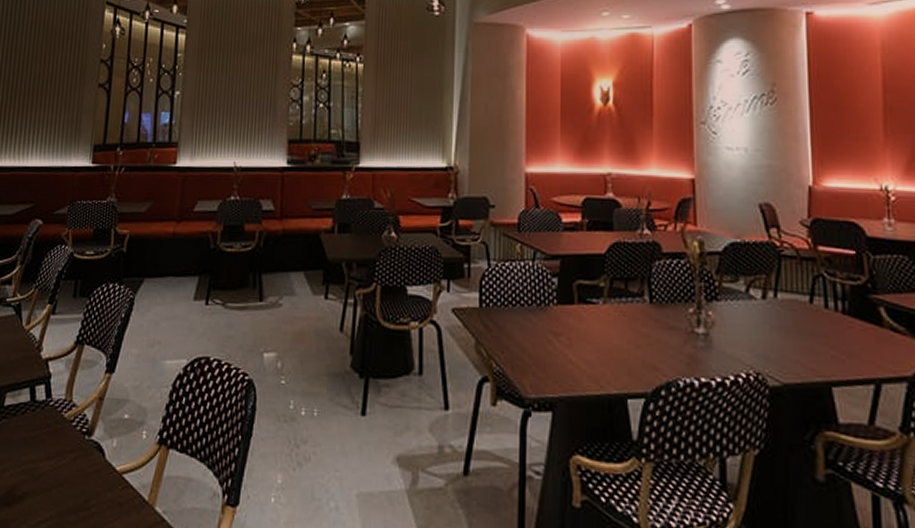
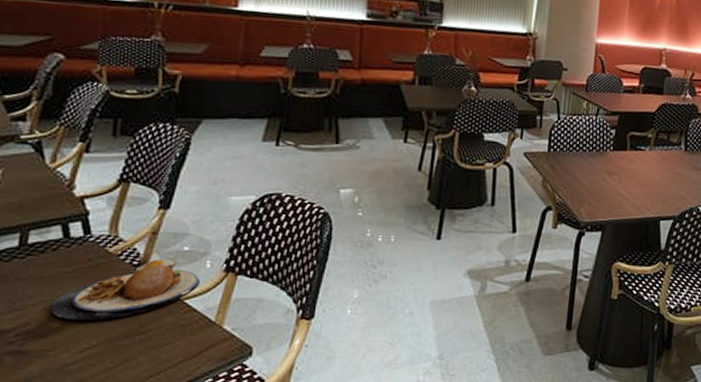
plate: none [15,427,137,491] -> present [49,259,200,321]

